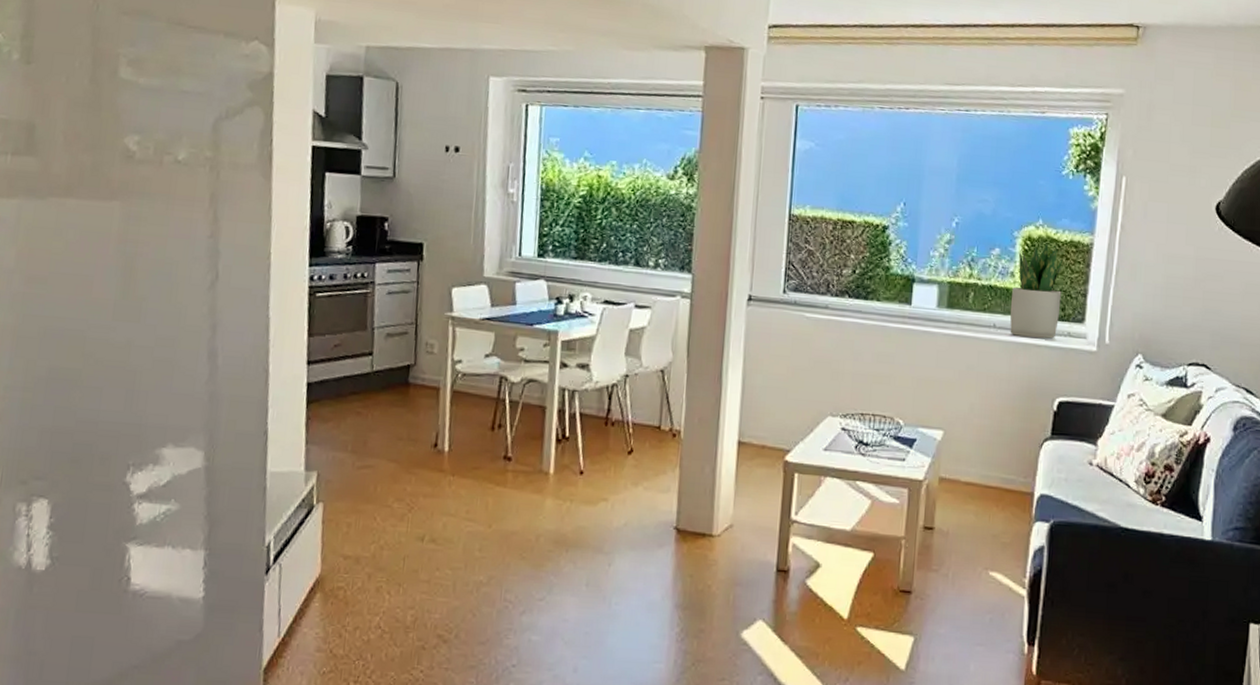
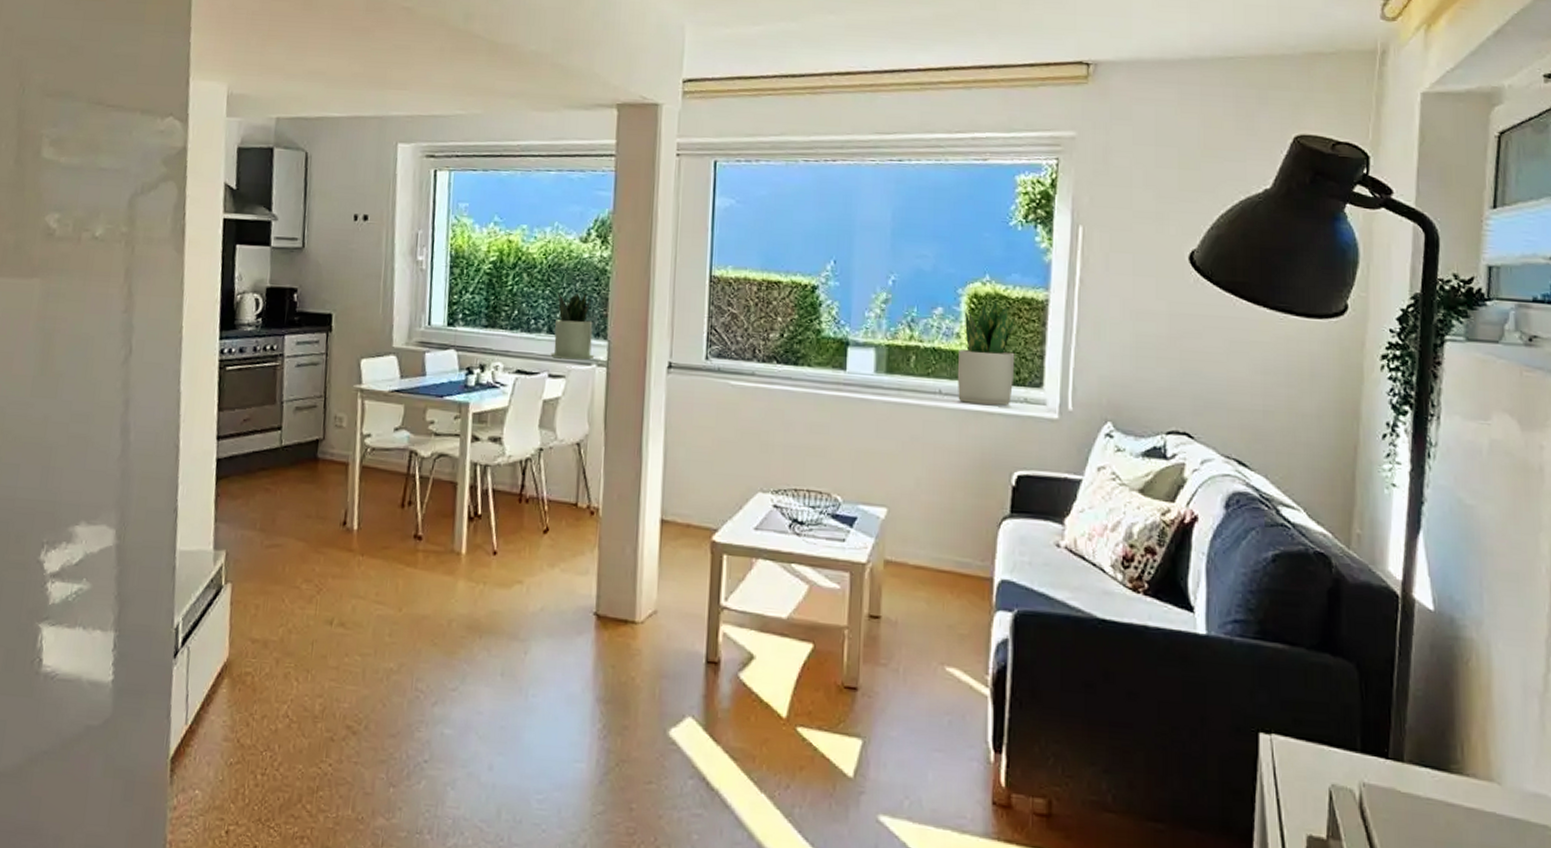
planter: none [637,227,680,293] -> present [550,292,595,361]

